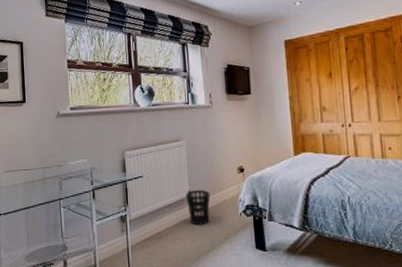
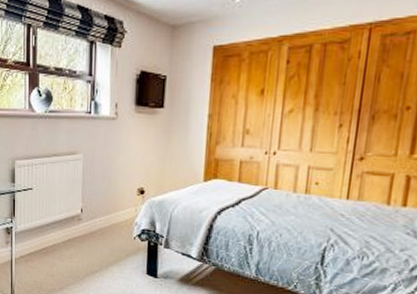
wastebasket: present [185,190,211,225] -> none [77,208,104,246]

